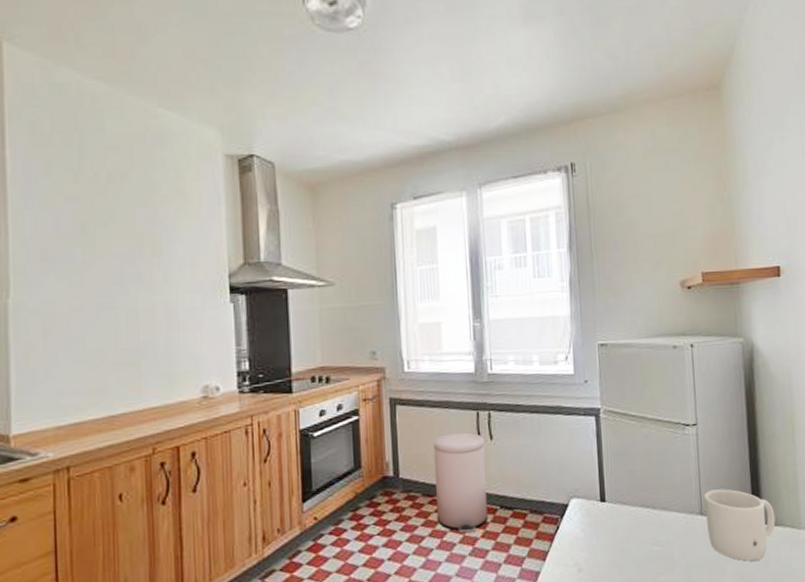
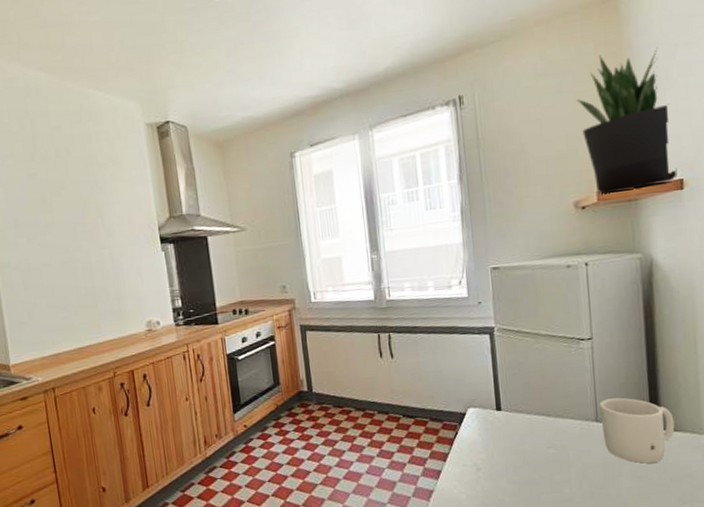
pedal bin: present [432,432,488,534] -> none [340,352,392,438]
planter: none [683,138,775,275] -> present [576,47,678,194]

